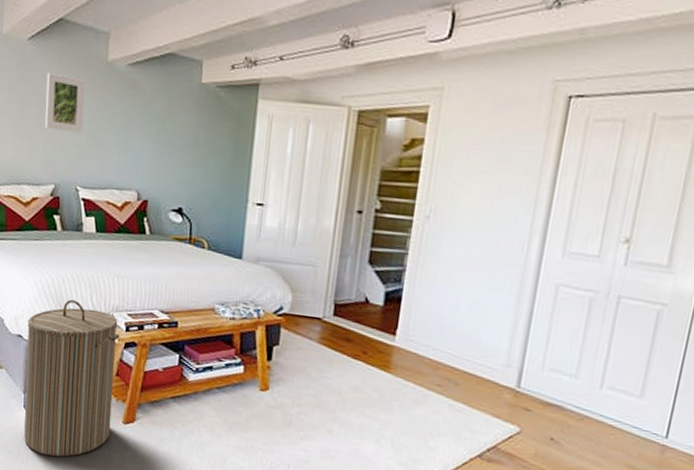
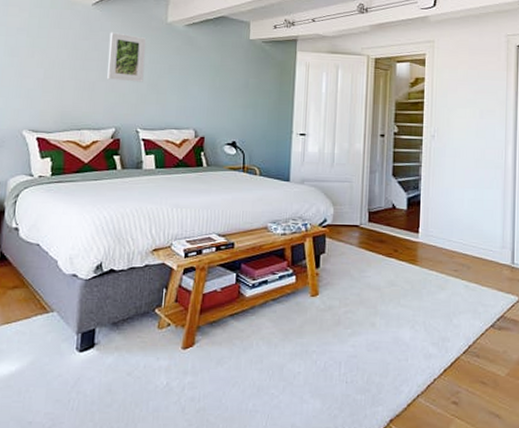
laundry hamper: present [24,299,120,457] -> none [75,233,179,398]

